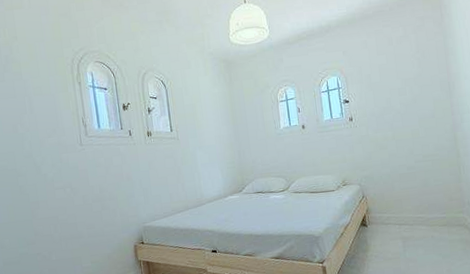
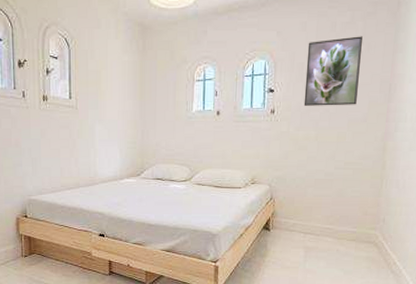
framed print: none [371,46,423,111] -> present [303,36,362,106]

